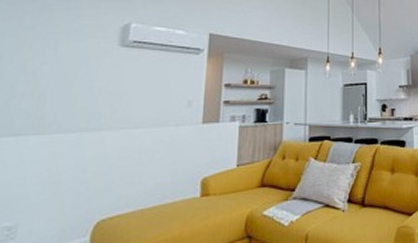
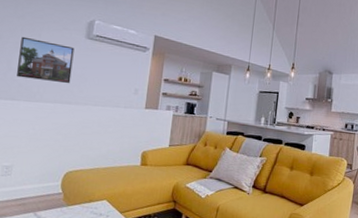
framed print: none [23,52,104,106] -> present [17,36,75,84]

